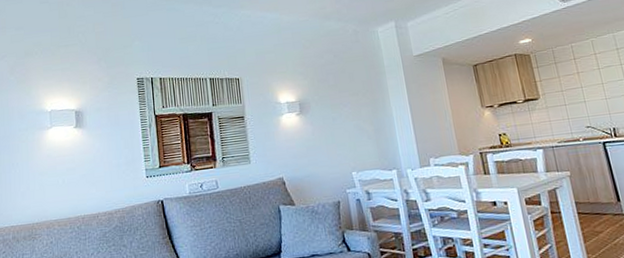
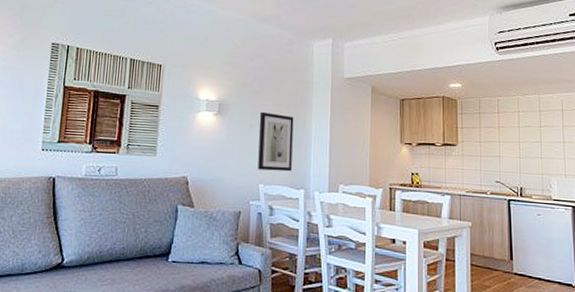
wall art: none [339,102,381,159] -> present [258,111,294,172]

